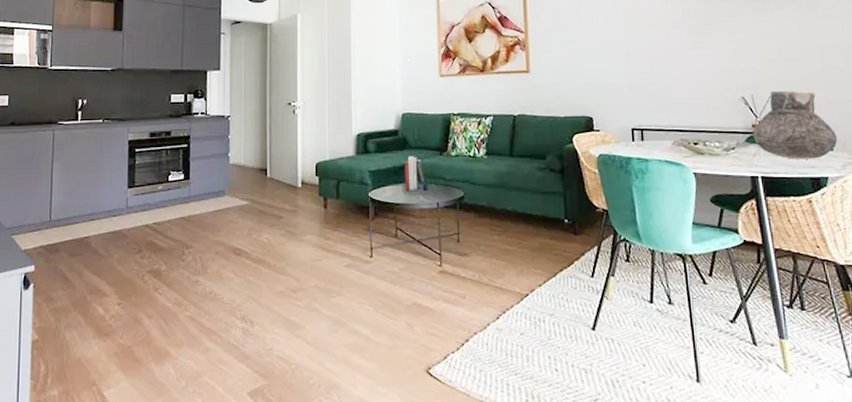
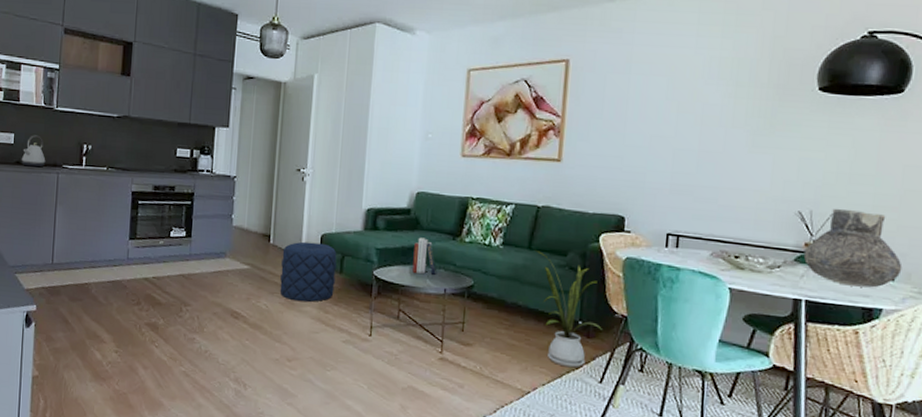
kettle: none [16,95,41,127] -> present [21,135,46,168]
pouf: none [280,171,333,230] -> present [279,241,337,302]
house plant: none [516,157,587,266] -> present [535,251,602,368]

